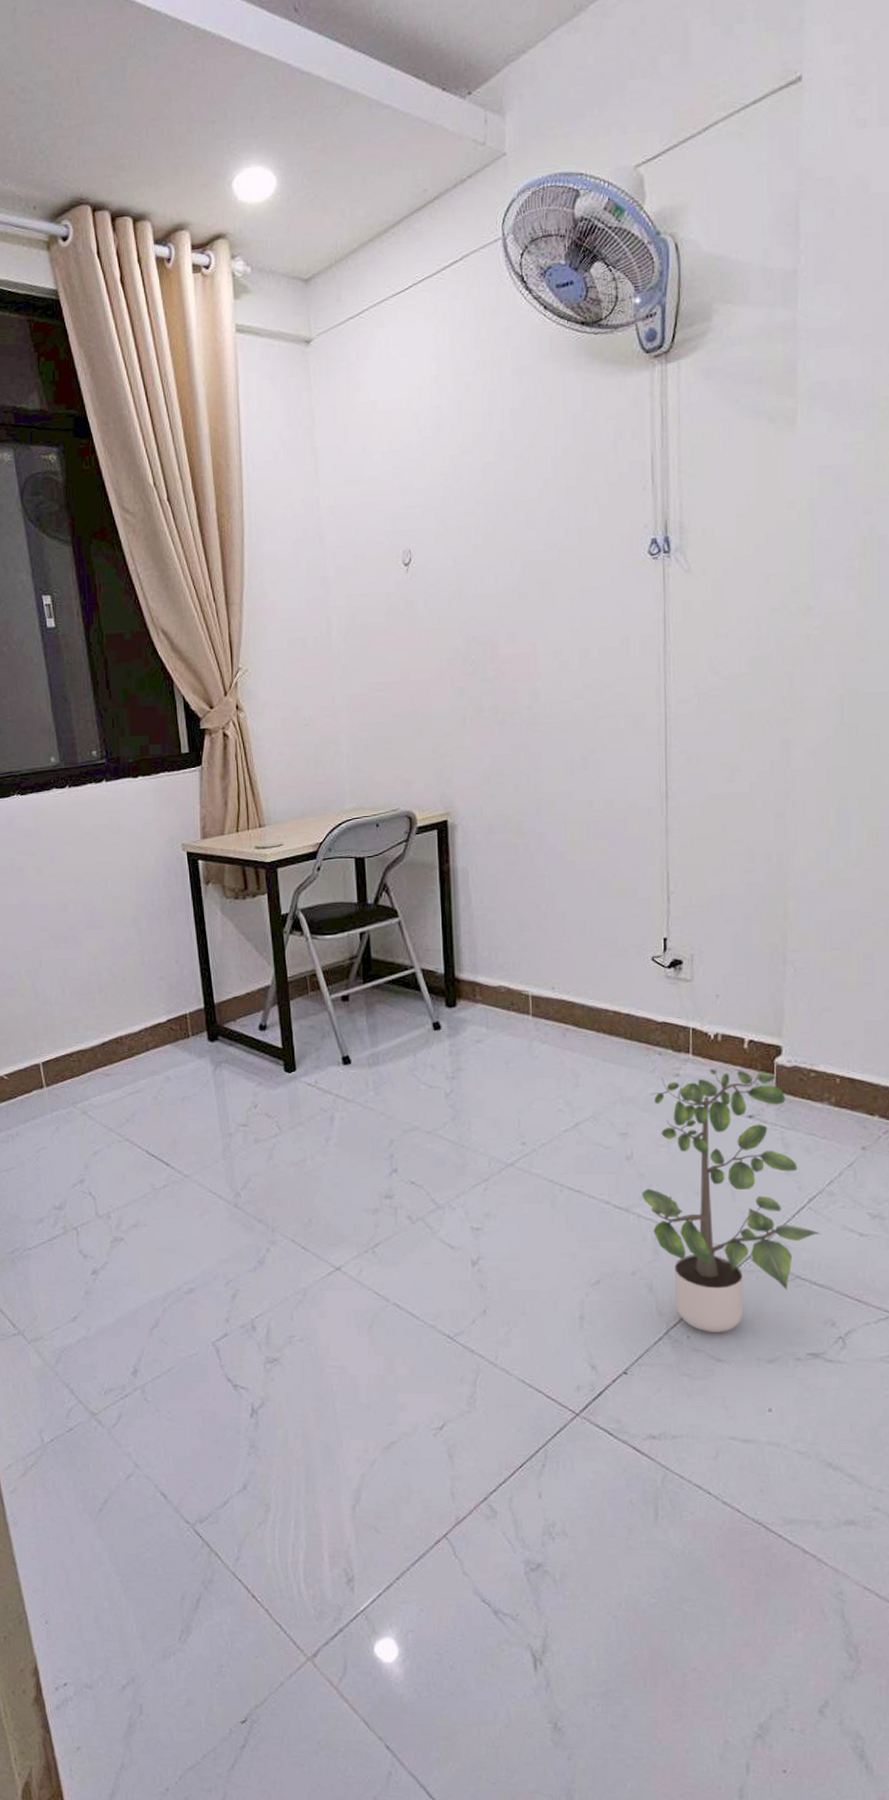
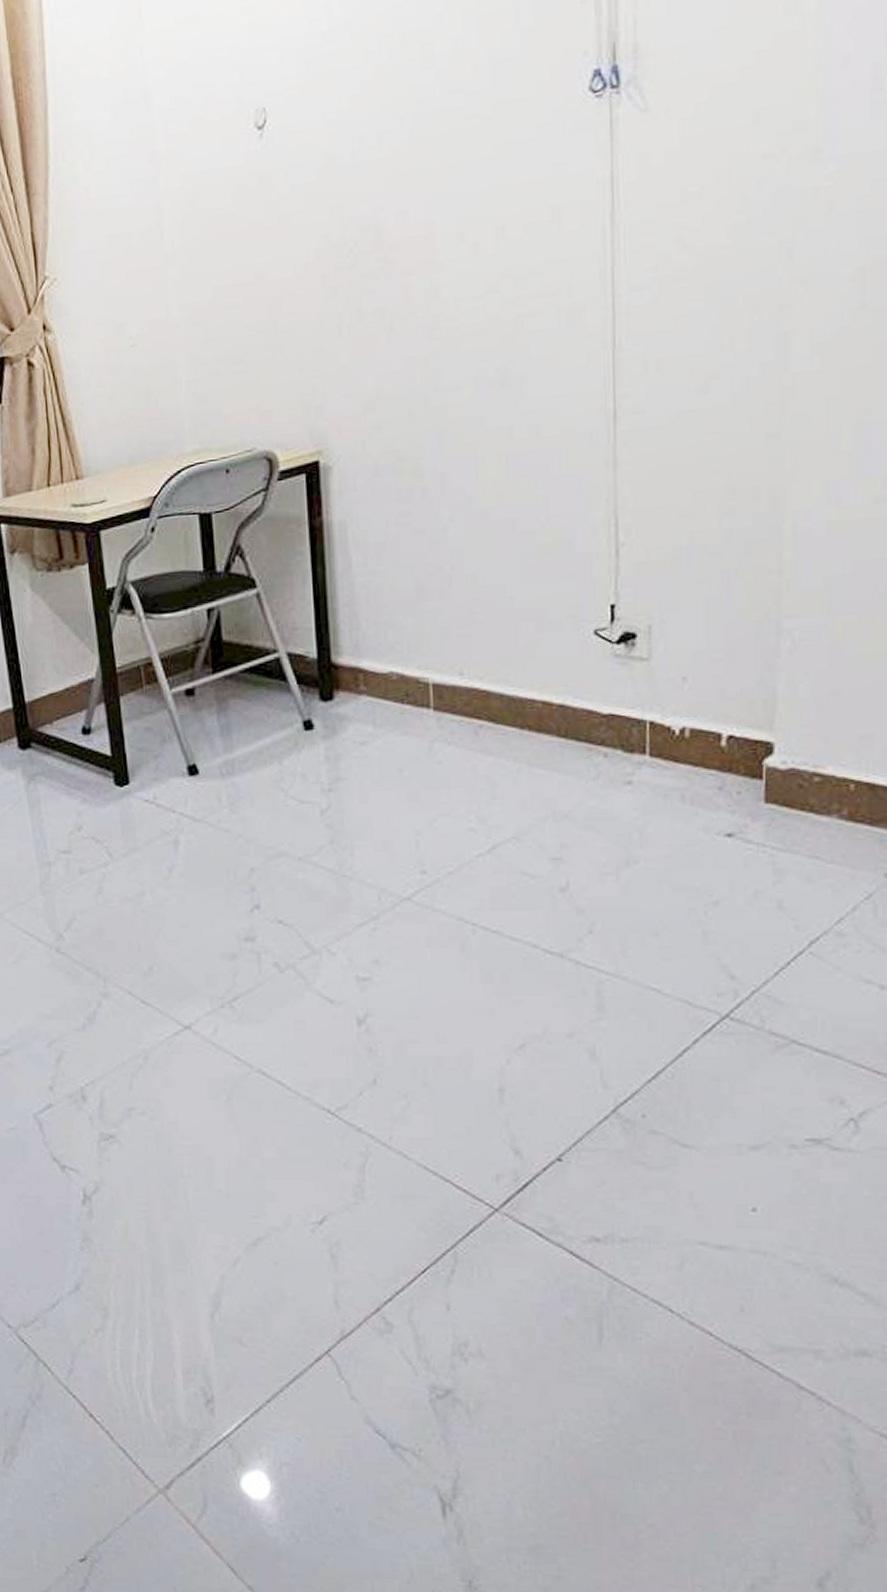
potted plant: present [642,1063,821,1332] -> none [581,765,827,1111]

